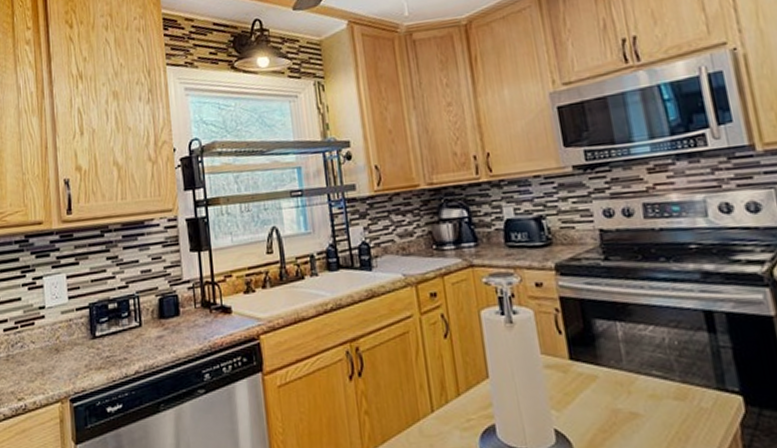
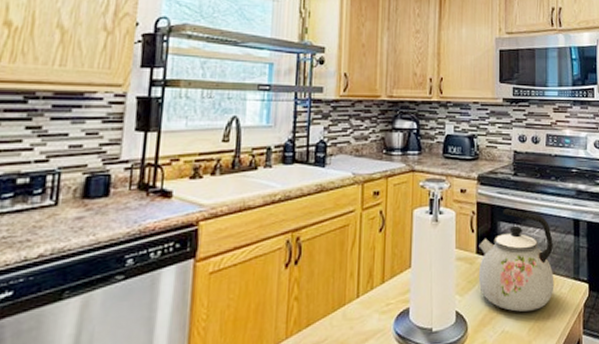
kettle: none [570,302,690,432] -> present [478,208,554,312]

